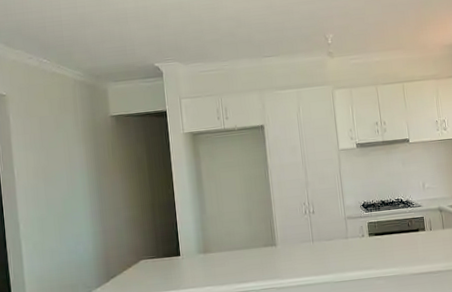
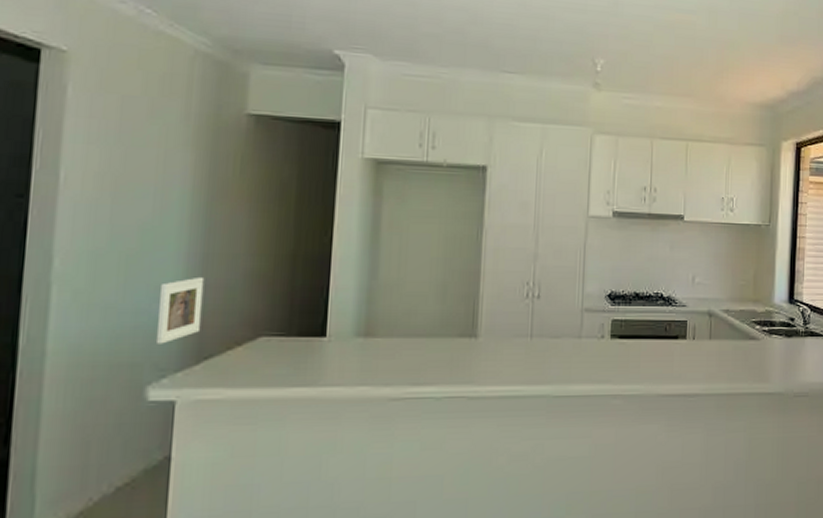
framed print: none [79,225,106,271] -> present [155,276,205,344]

